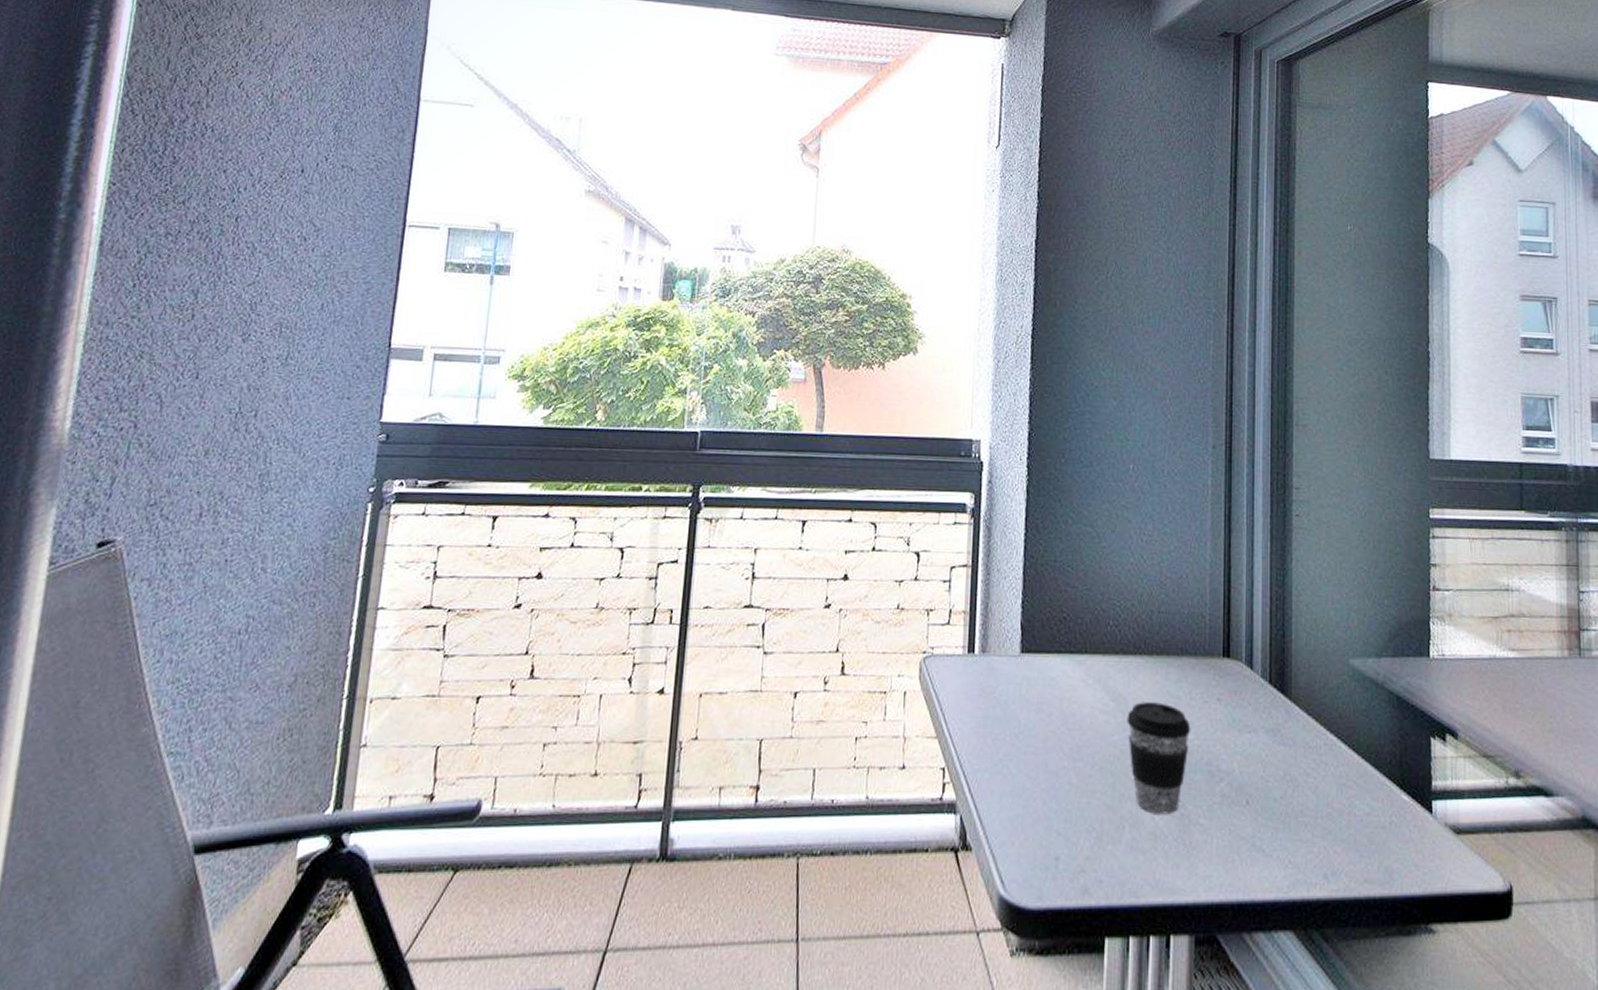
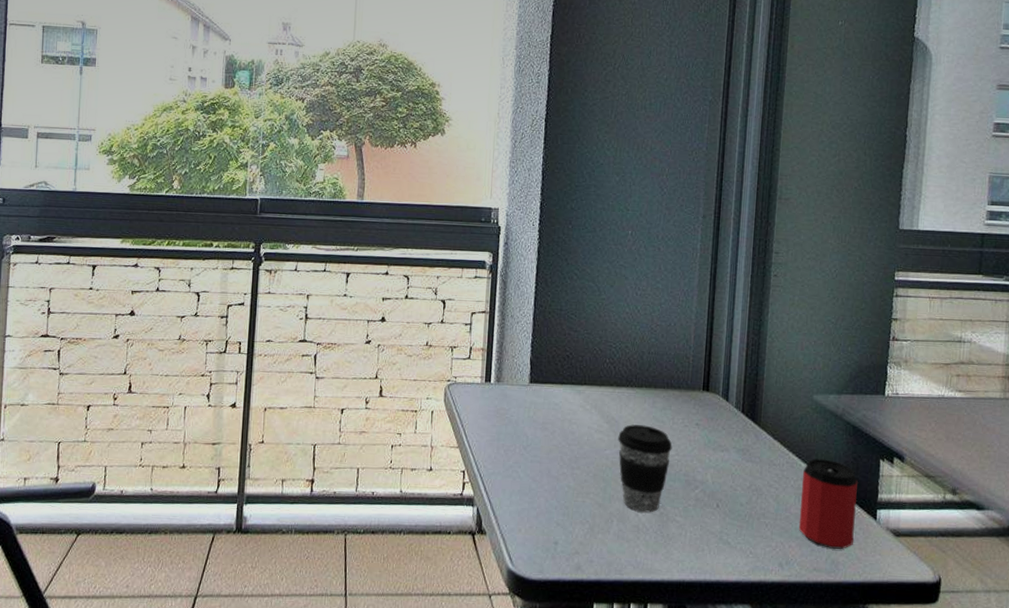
can: none [1343,738,1409,854] -> present [798,458,859,550]

